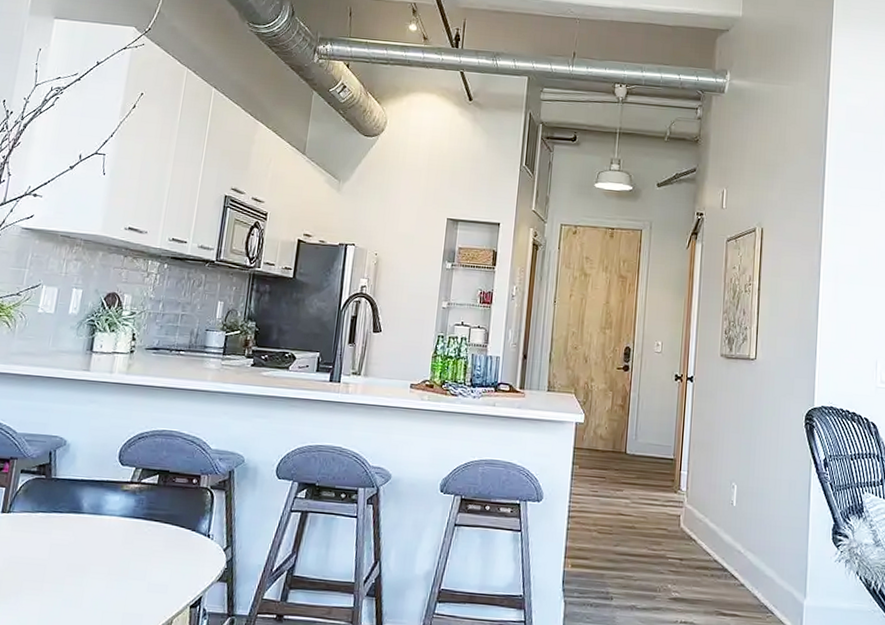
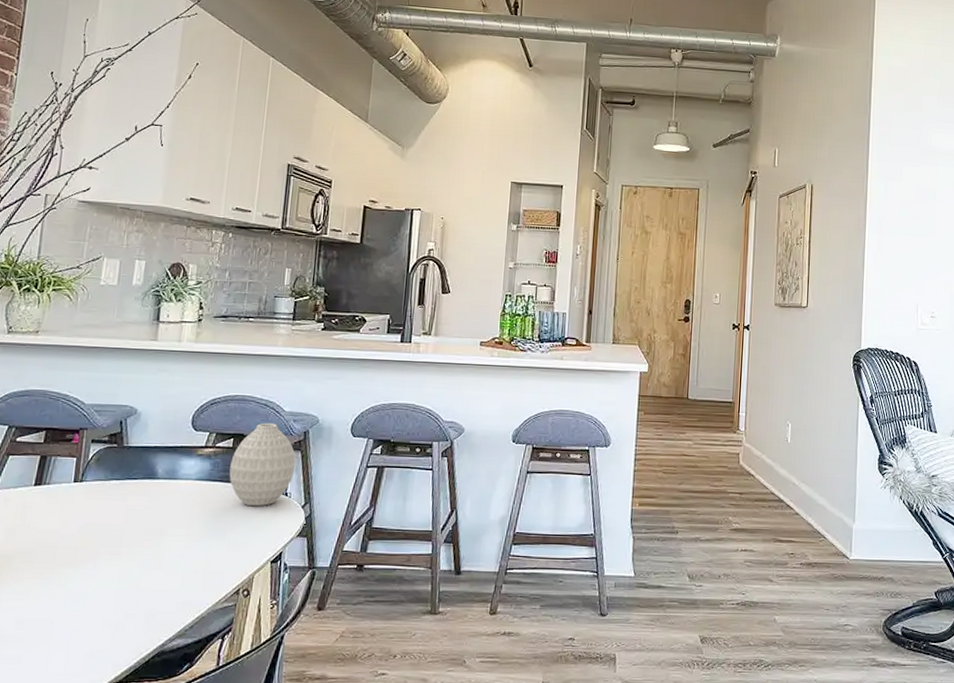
vase: none [153,460,220,548] -> present [229,422,296,507]

